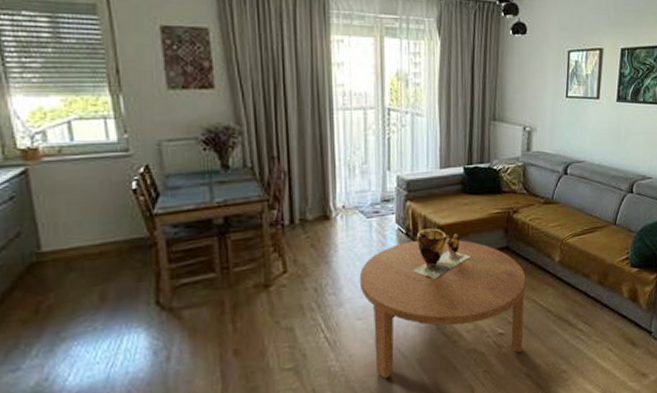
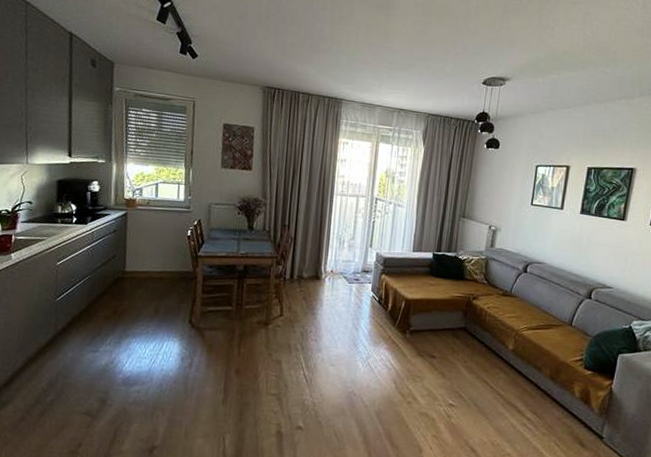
coffee table: present [359,240,526,379] -> none [336,308,480,427]
clay pot: present [411,228,470,279] -> none [379,300,431,344]

